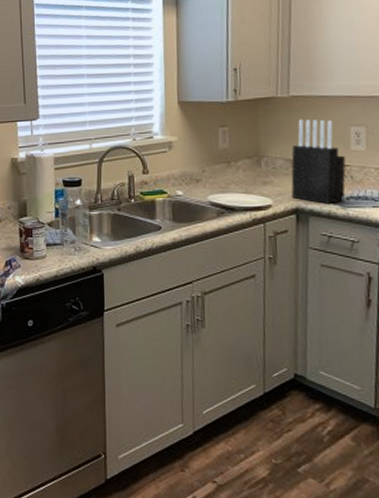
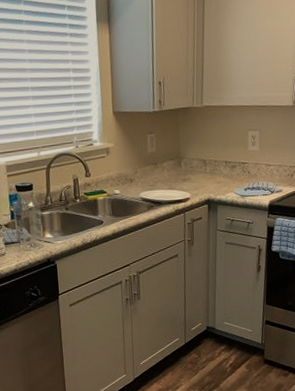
knife block: present [291,119,346,204] -> none [204,125,245,195]

